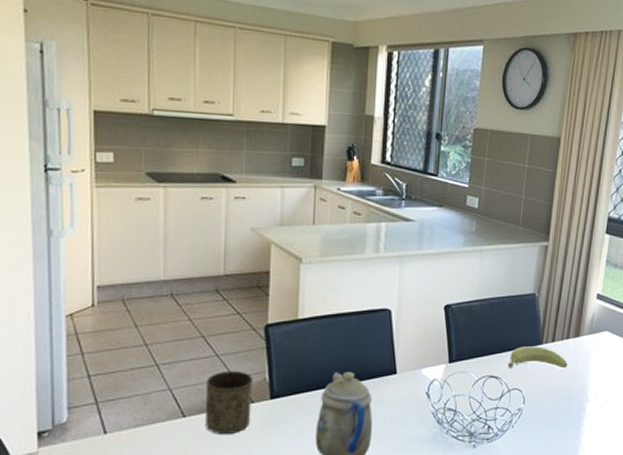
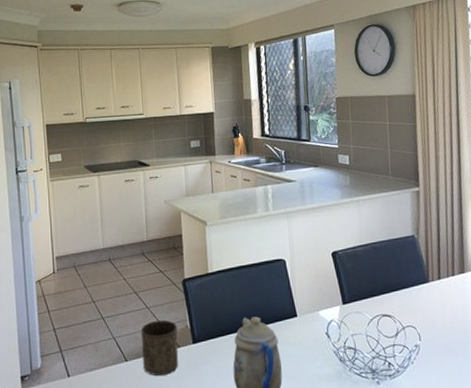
banana: present [507,346,568,369] -> none [398,284,458,307]

